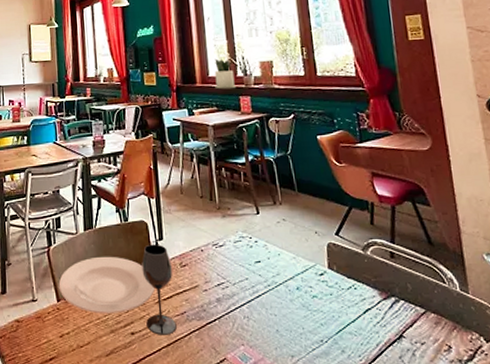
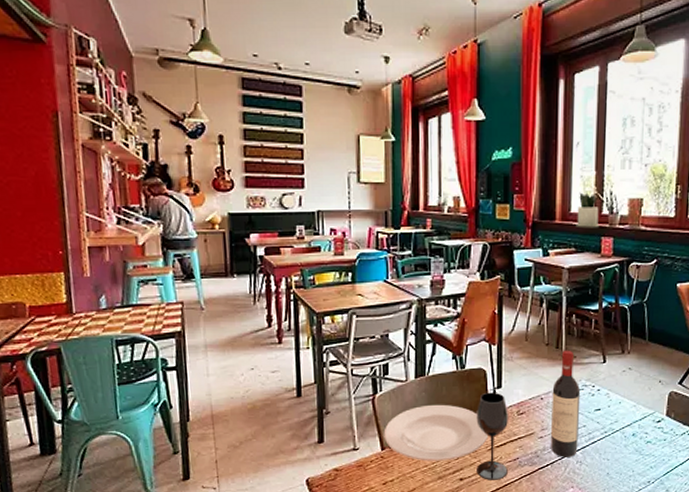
wine bottle: none [211,202,243,312] -> present [550,350,581,457]

